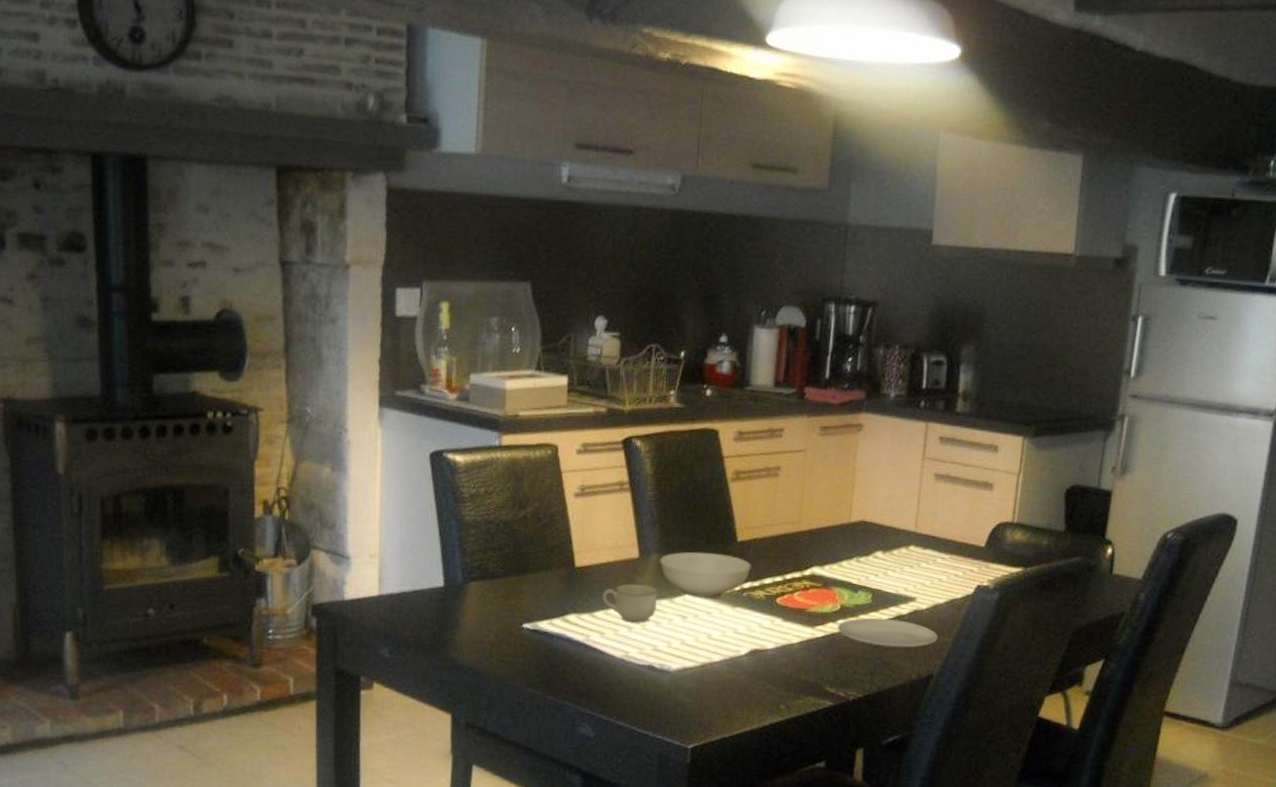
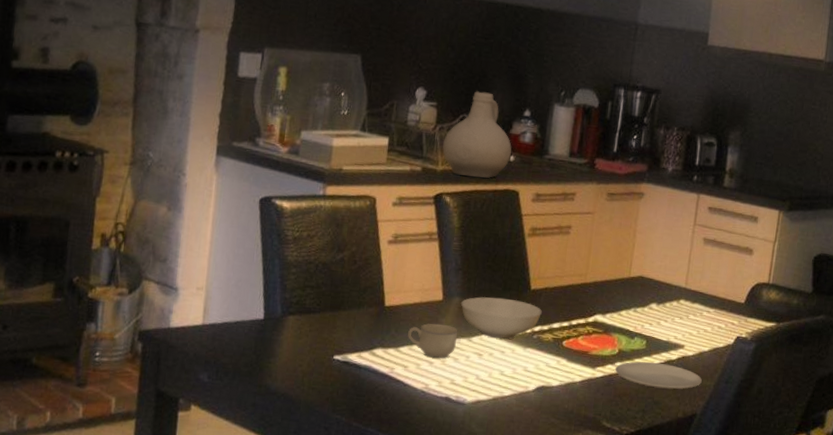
ceramic jug: none [628,316,708,417] -> present [442,91,512,178]

